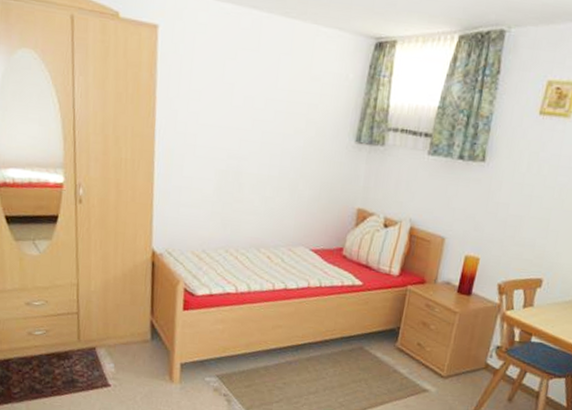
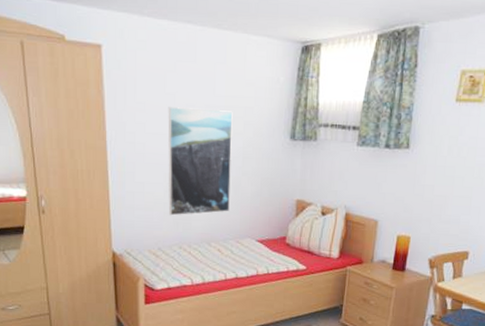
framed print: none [217,97,295,217] -> present [168,107,233,216]

